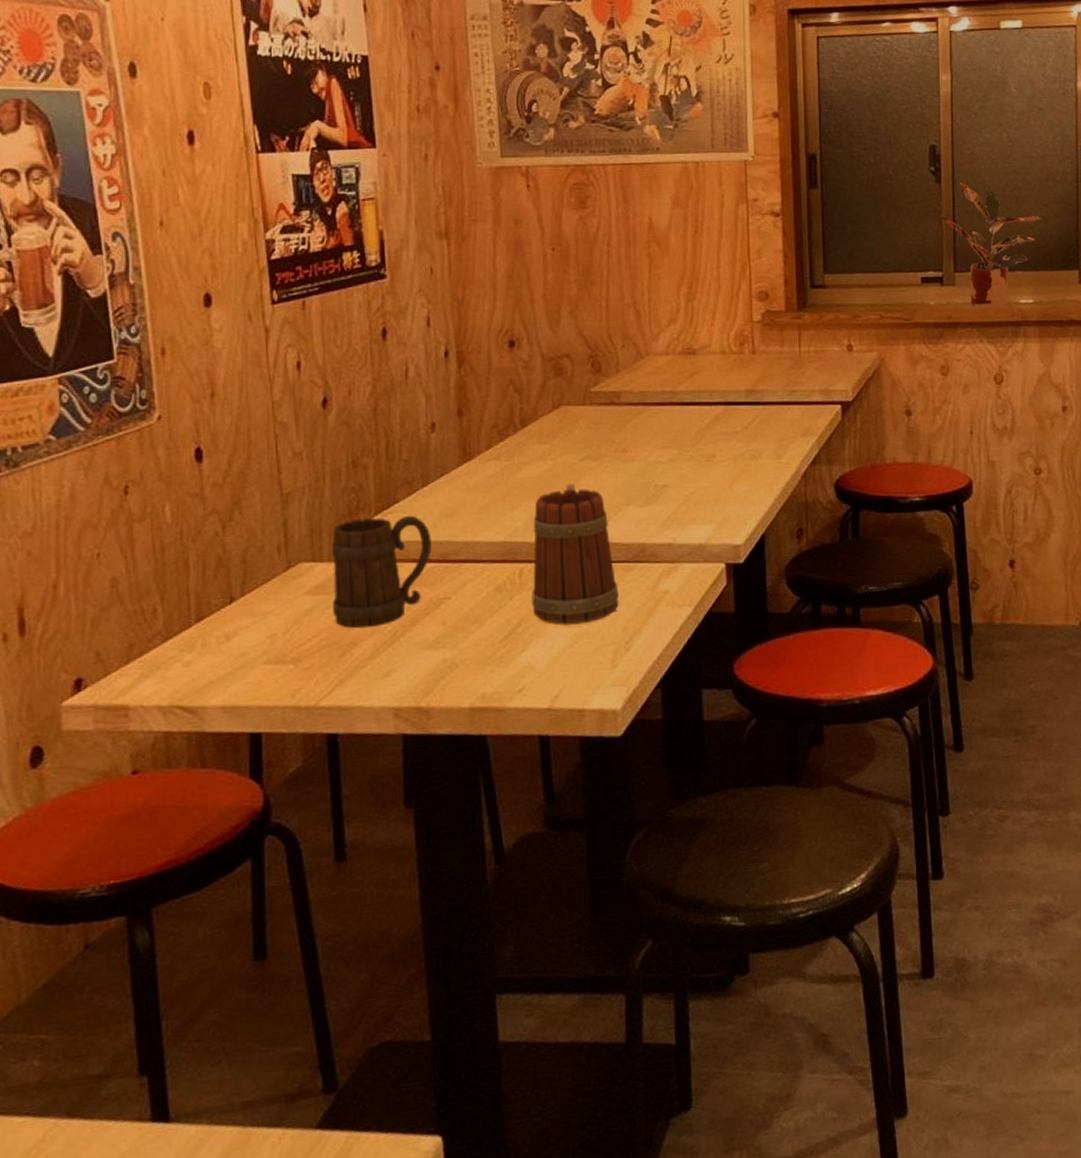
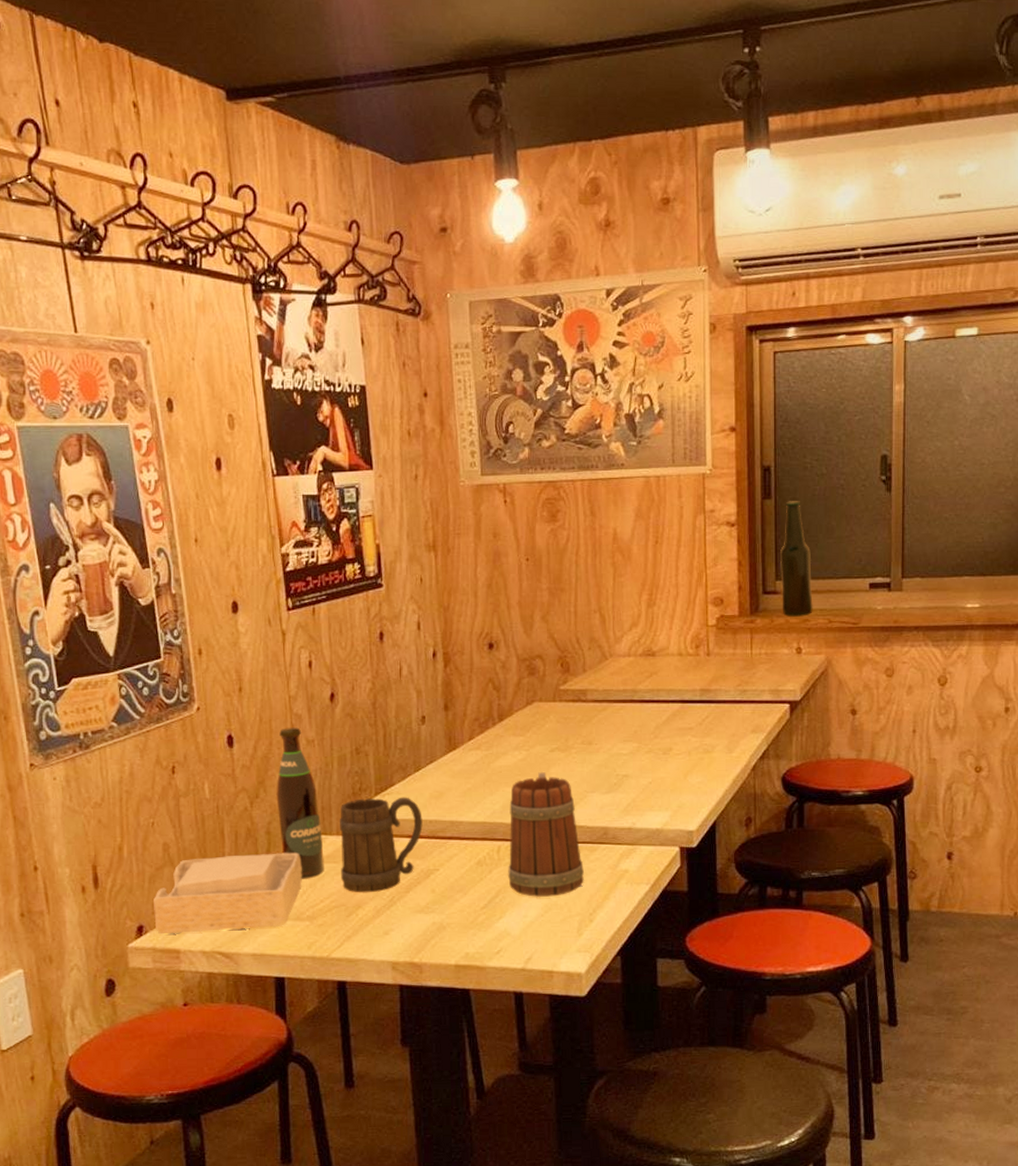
napkin holder: none [97,584,285,688] -> present [154,852,302,934]
bottle: none [254,438,314,615] -> present [276,727,326,879]
beer bottle: none [828,191,864,312] -> present [780,501,813,617]
potted plant: present [939,181,1041,308] -> none [888,490,991,612]

